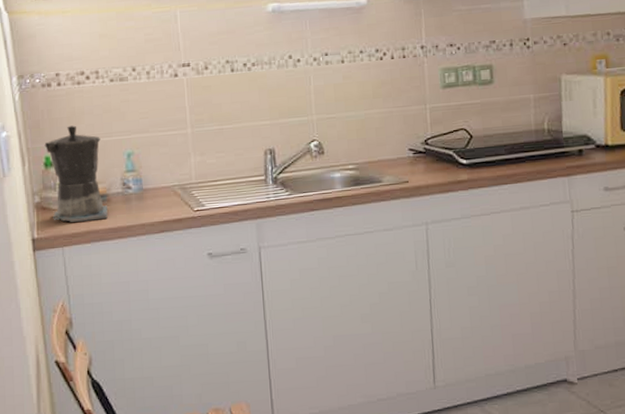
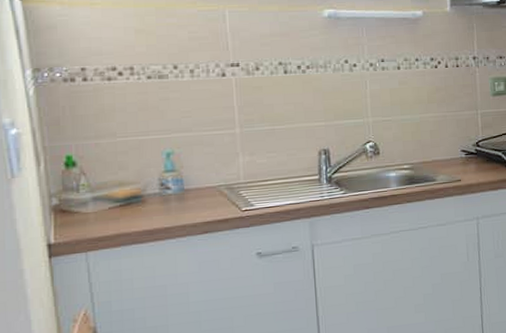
coffee maker: present [44,125,108,222] -> none [65,123,142,225]

